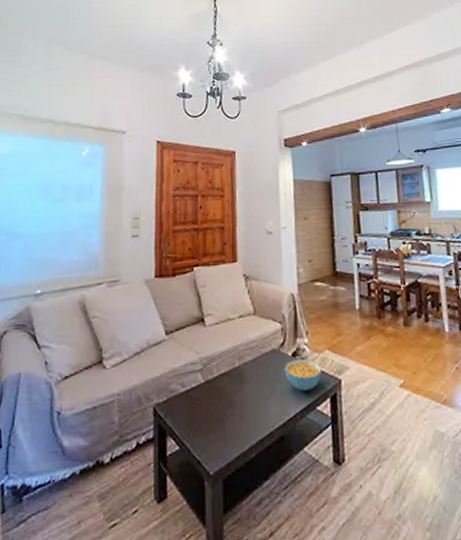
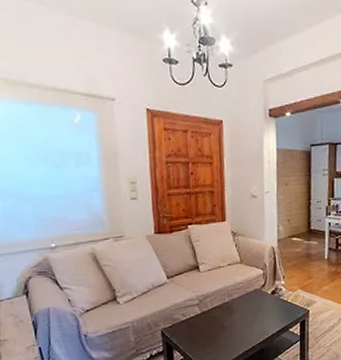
cereal bowl: present [284,359,322,392] -> none [265,296,295,319]

